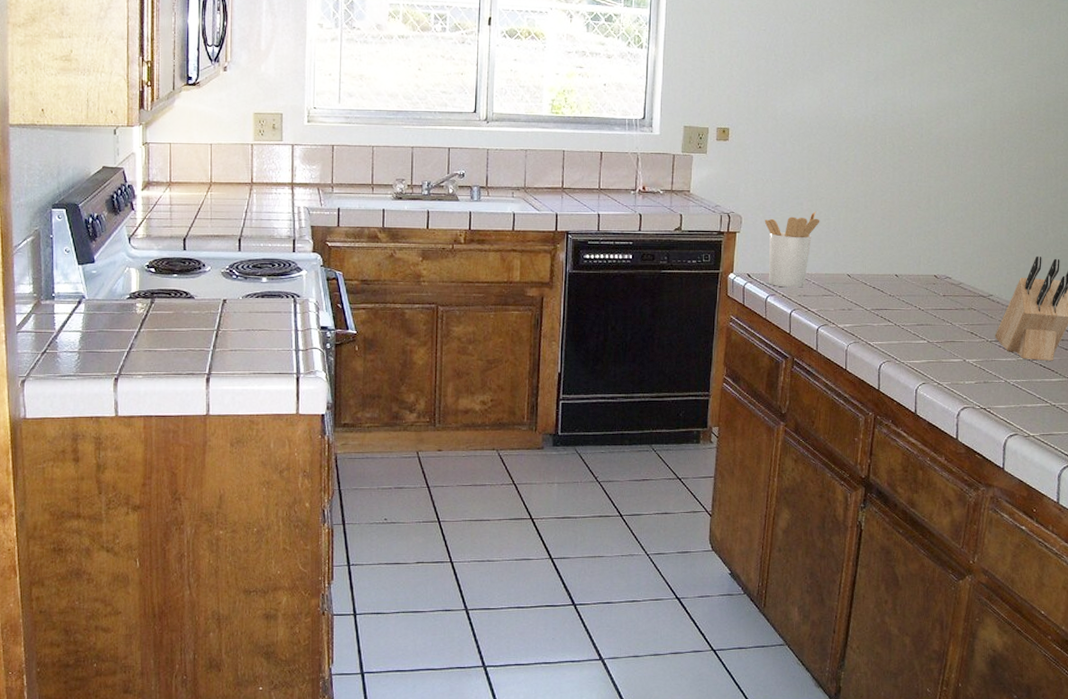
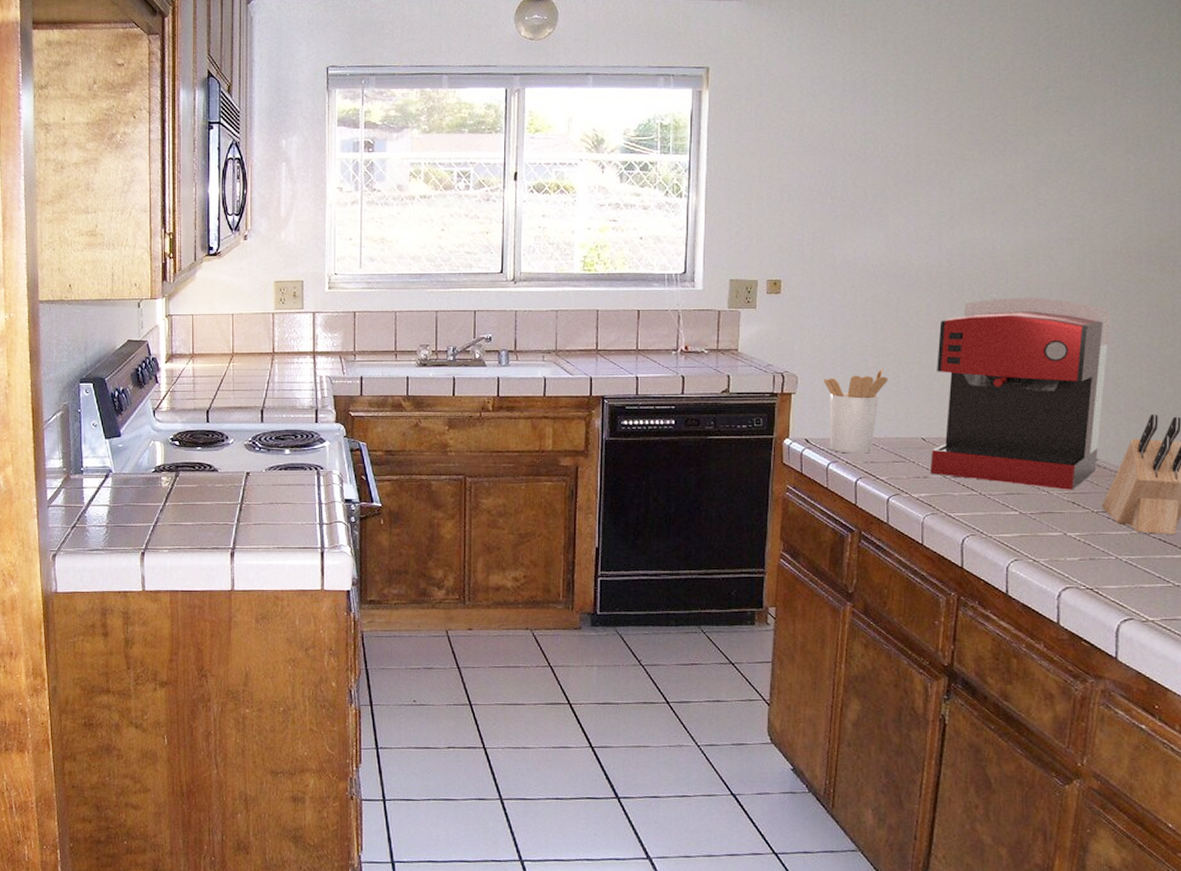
coffee maker: none [854,150,1006,322] -> present [930,297,1111,490]

